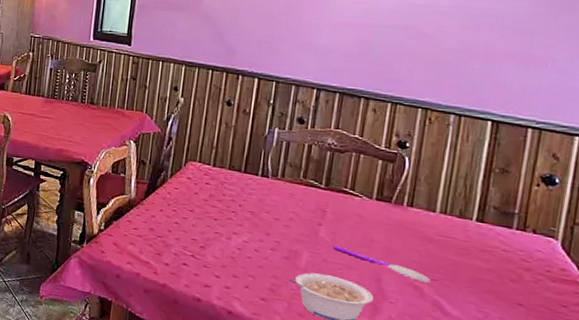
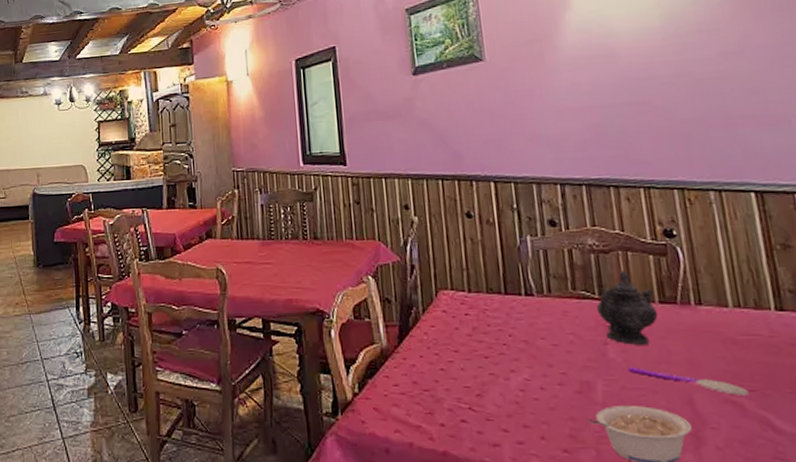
teapot: none [319,168,373,231] -> present [596,269,659,345]

